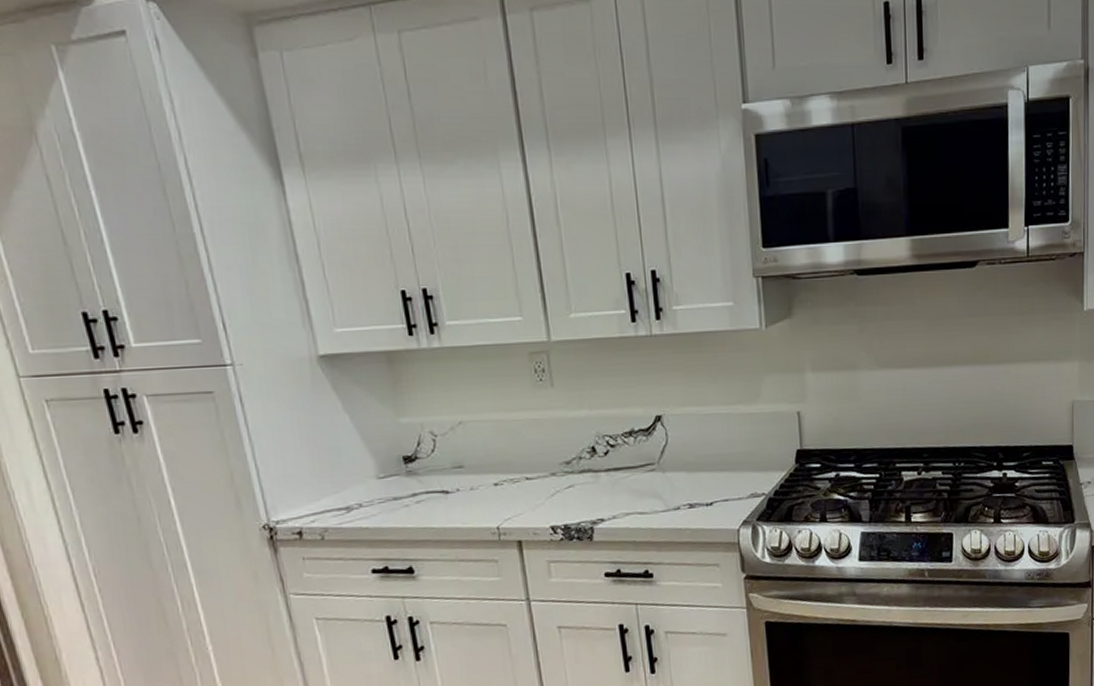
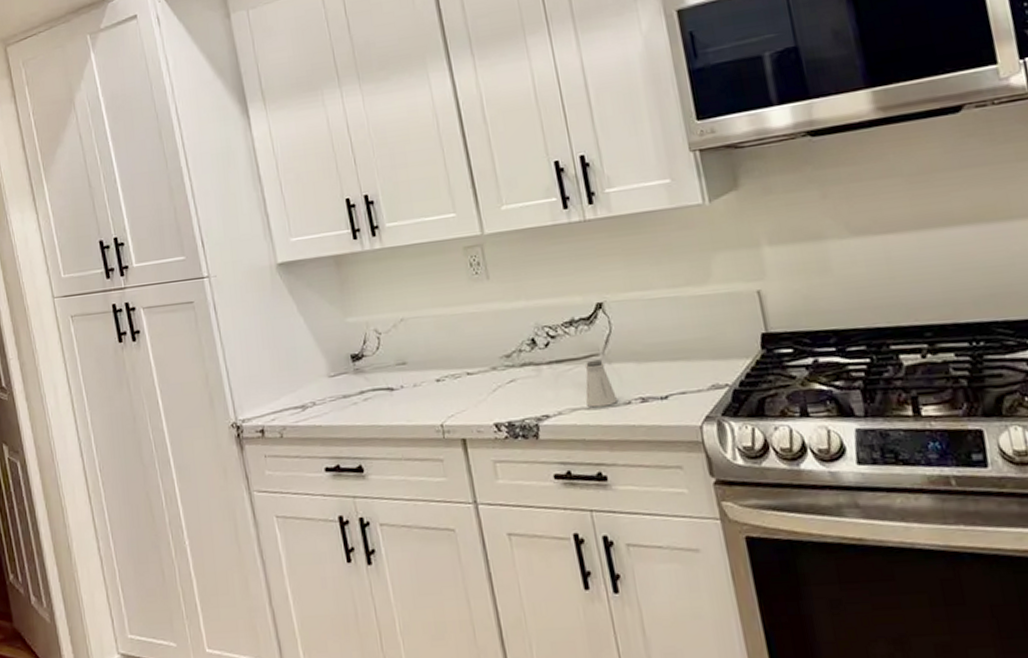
saltshaker: none [639,468,667,512] -> present [584,359,617,408]

